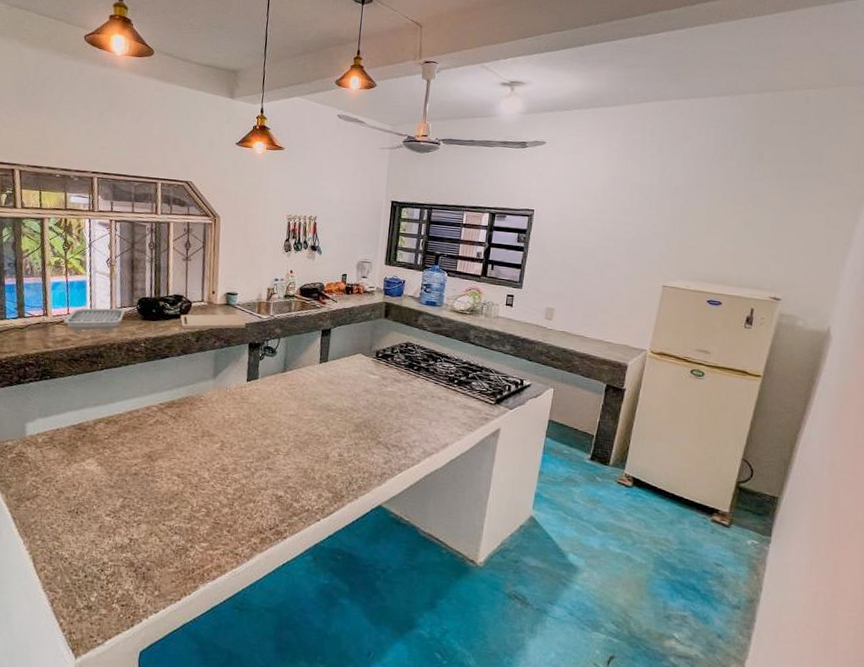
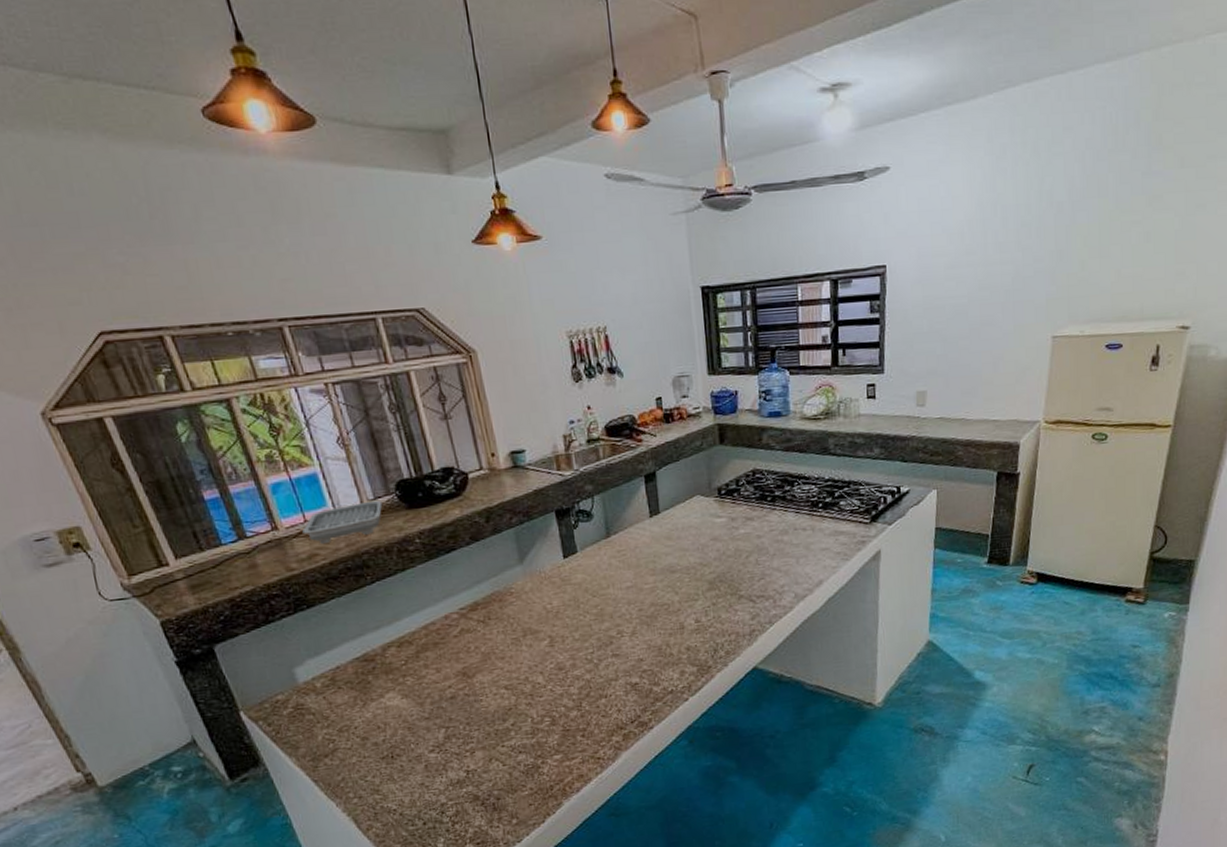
cutting board: present [180,314,246,330] -> none [456,476,547,510]

